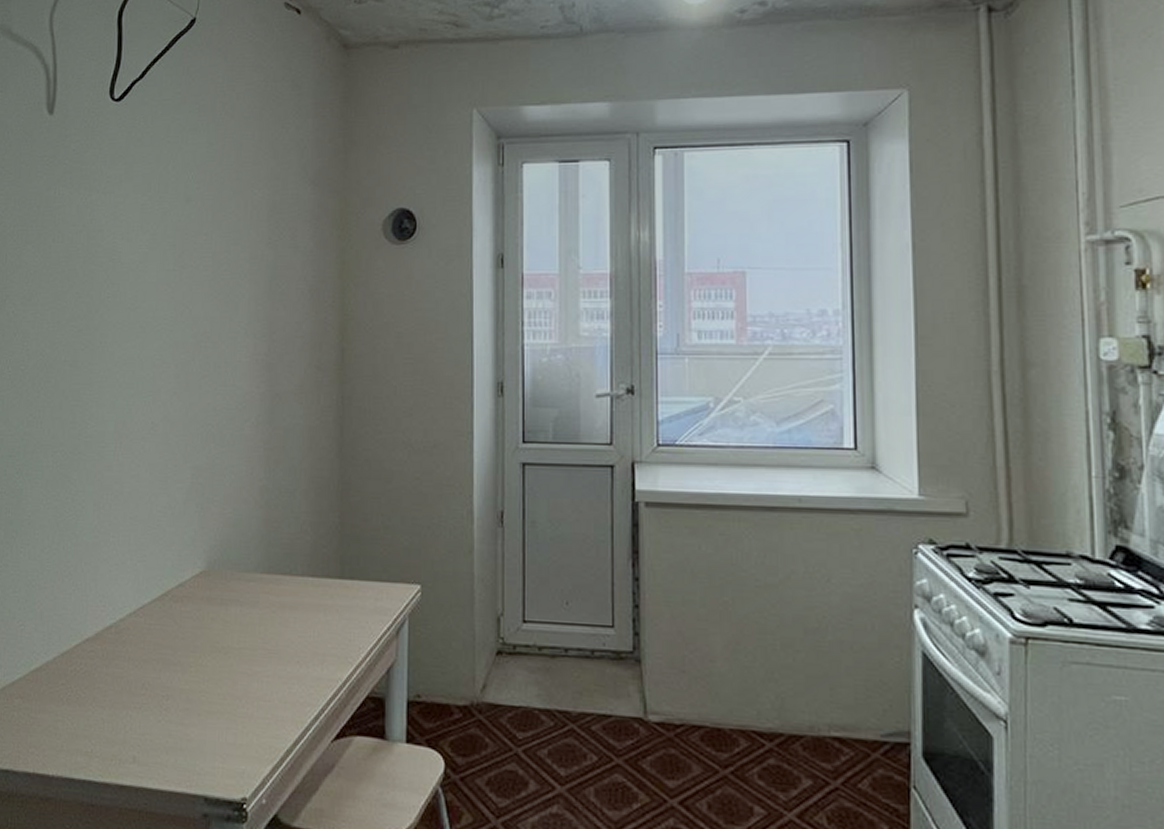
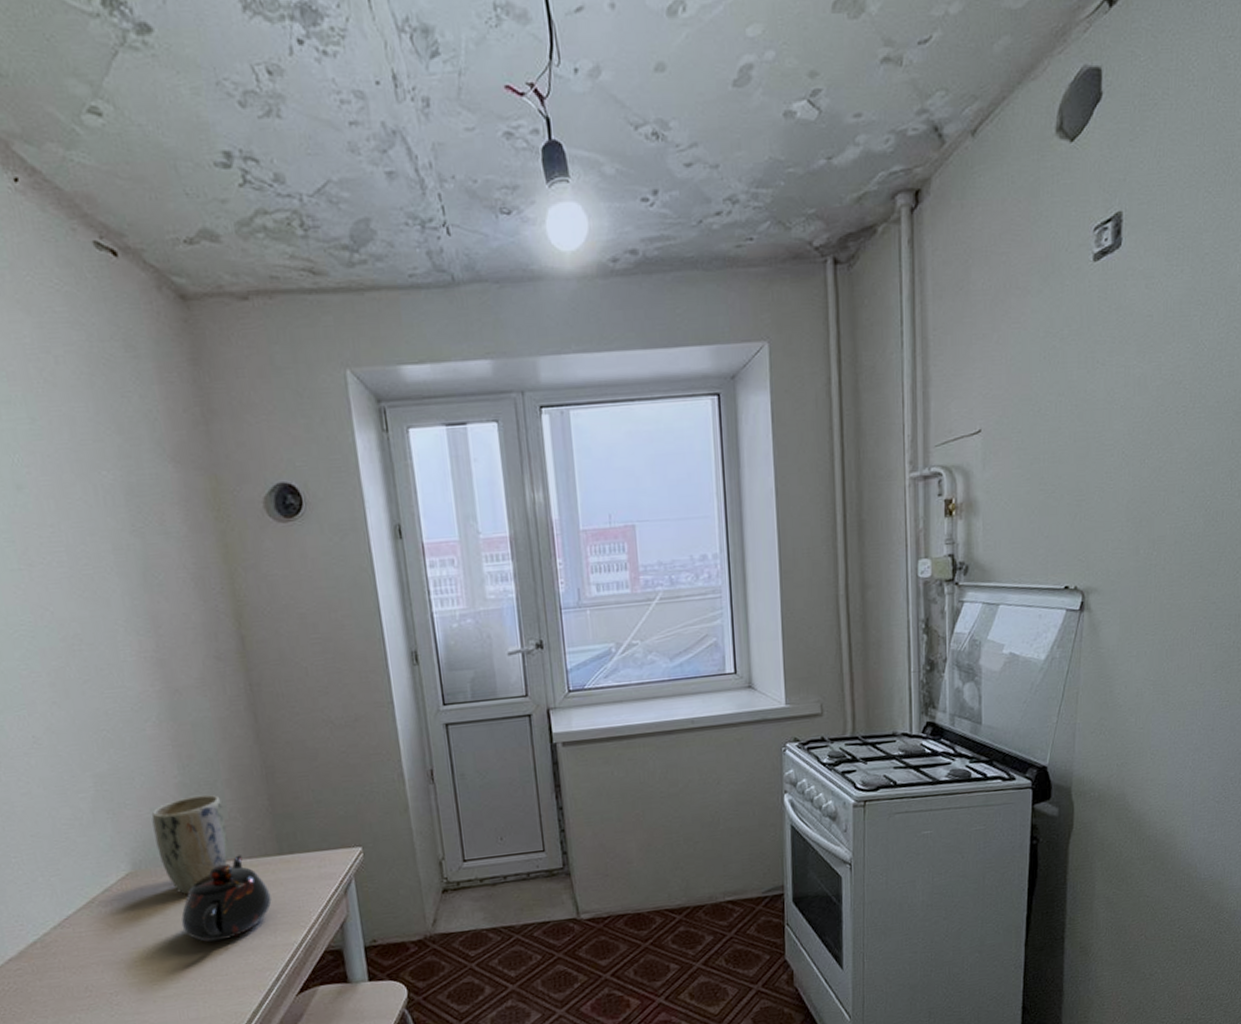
plant pot: none [232,502,296,605] -> present [151,794,229,895]
teapot: none [238,571,325,662] -> present [181,855,272,943]

